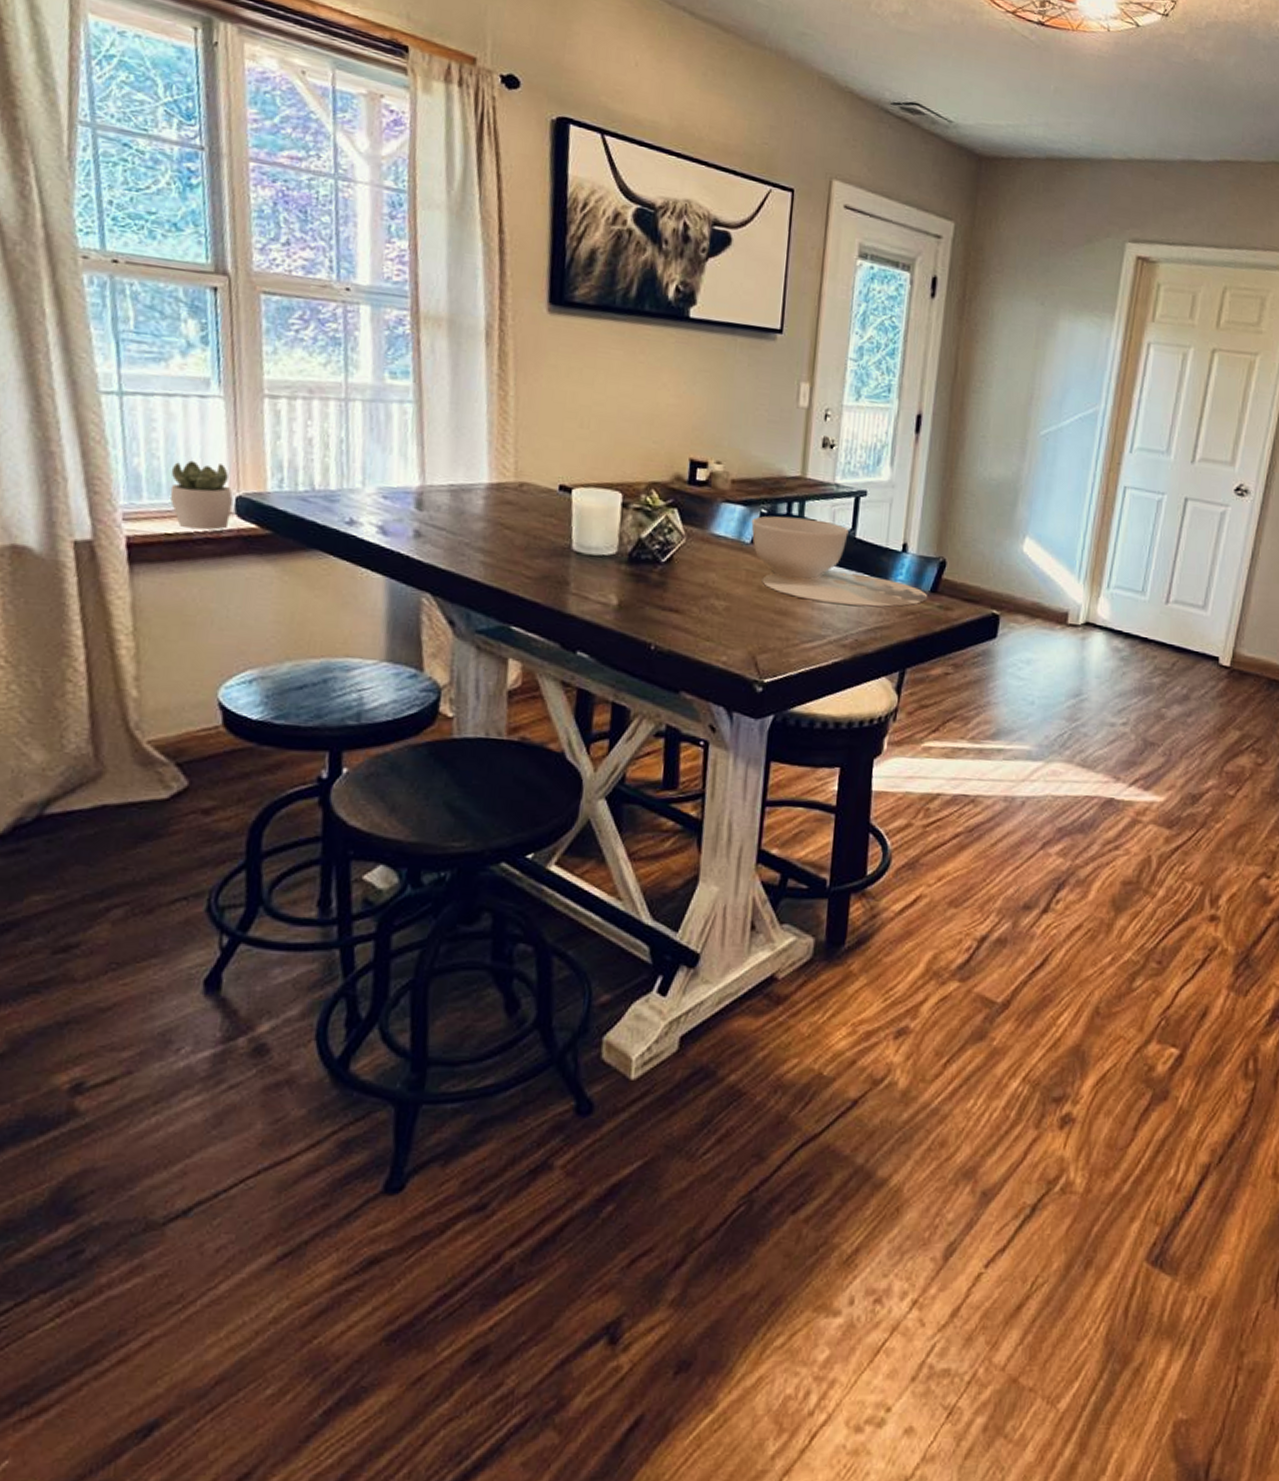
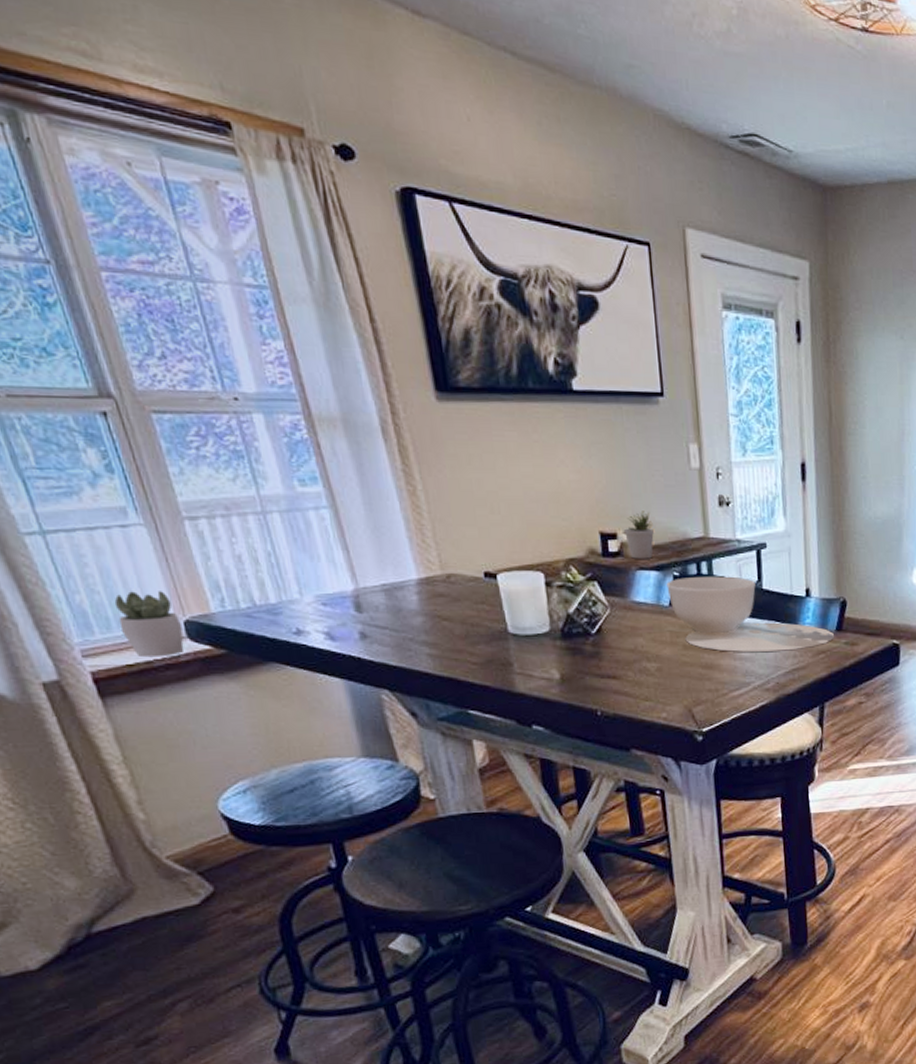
potted plant: none [716,443,748,493] -> present [624,511,654,559]

